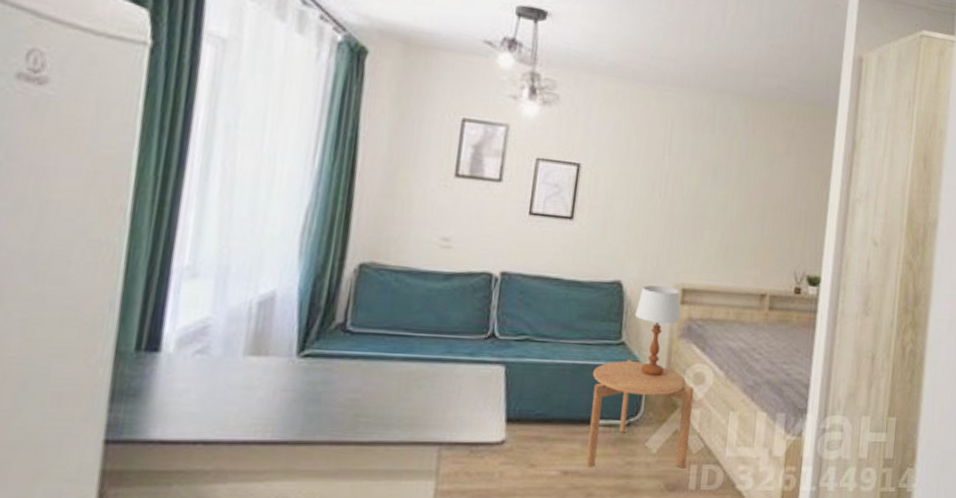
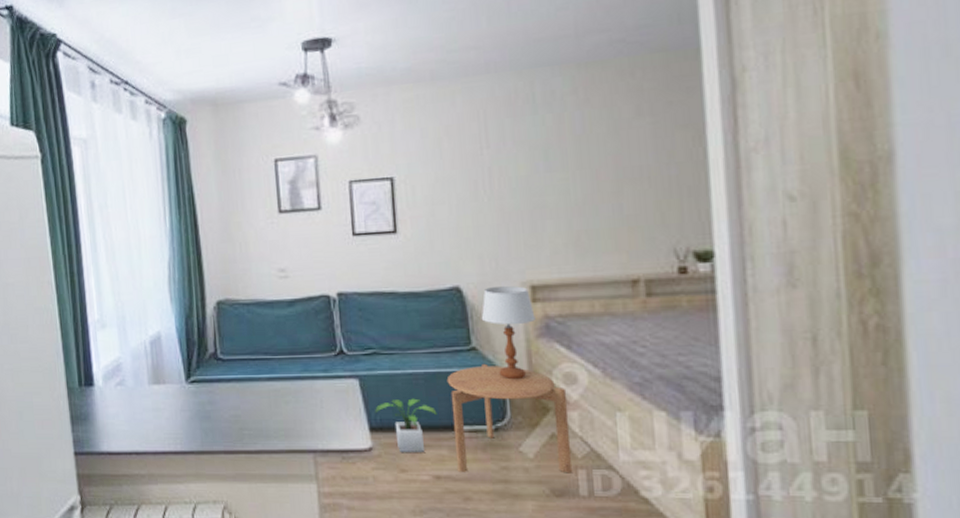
potted plant: none [515,389,577,447] -> present [375,398,437,453]

